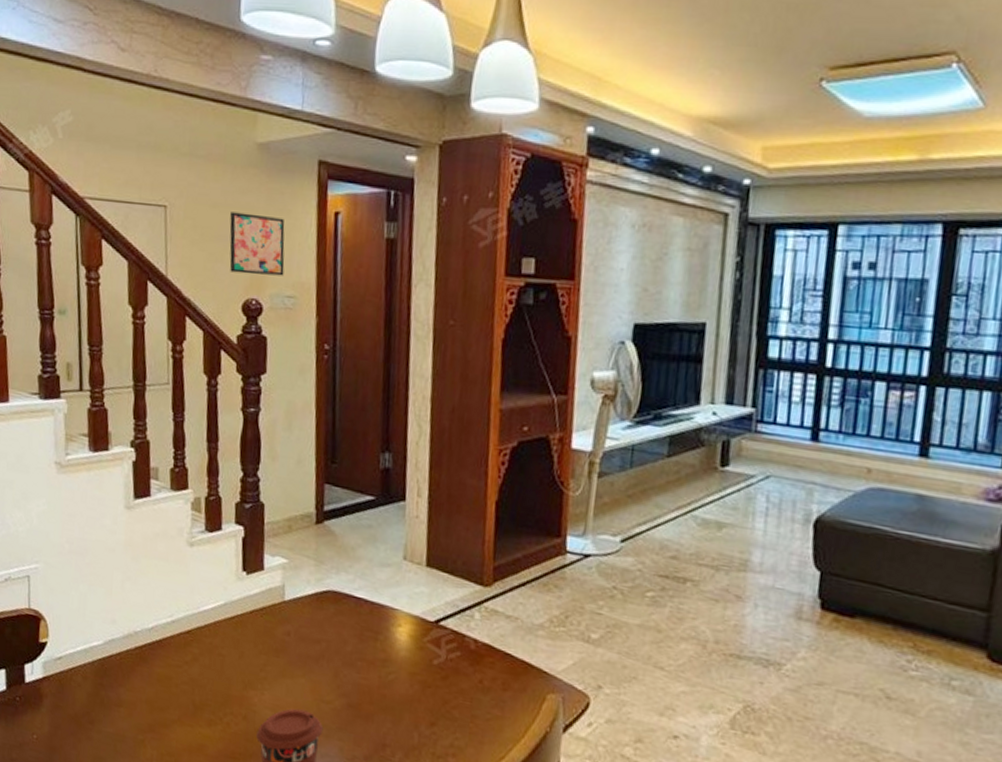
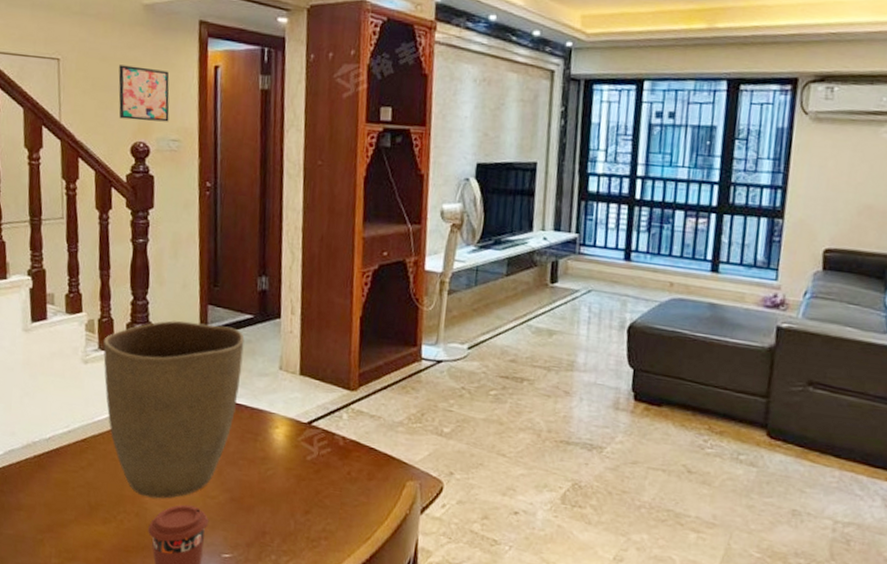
vase: none [210,500,365,701] -> present [103,320,245,499]

